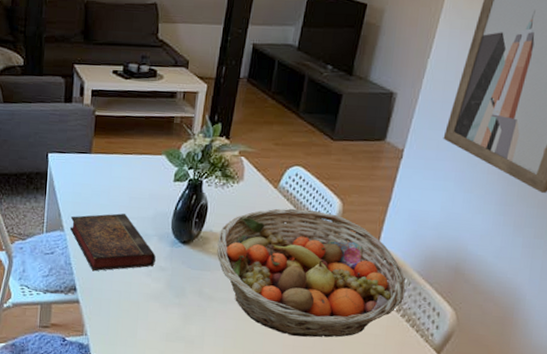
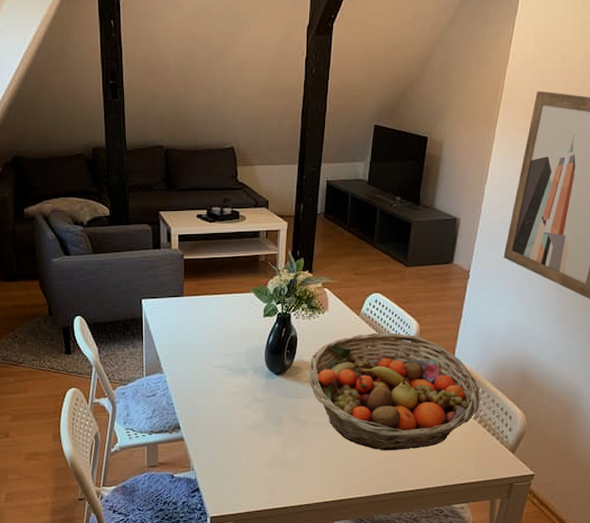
book: present [69,213,156,272] -> none [168,351,252,409]

